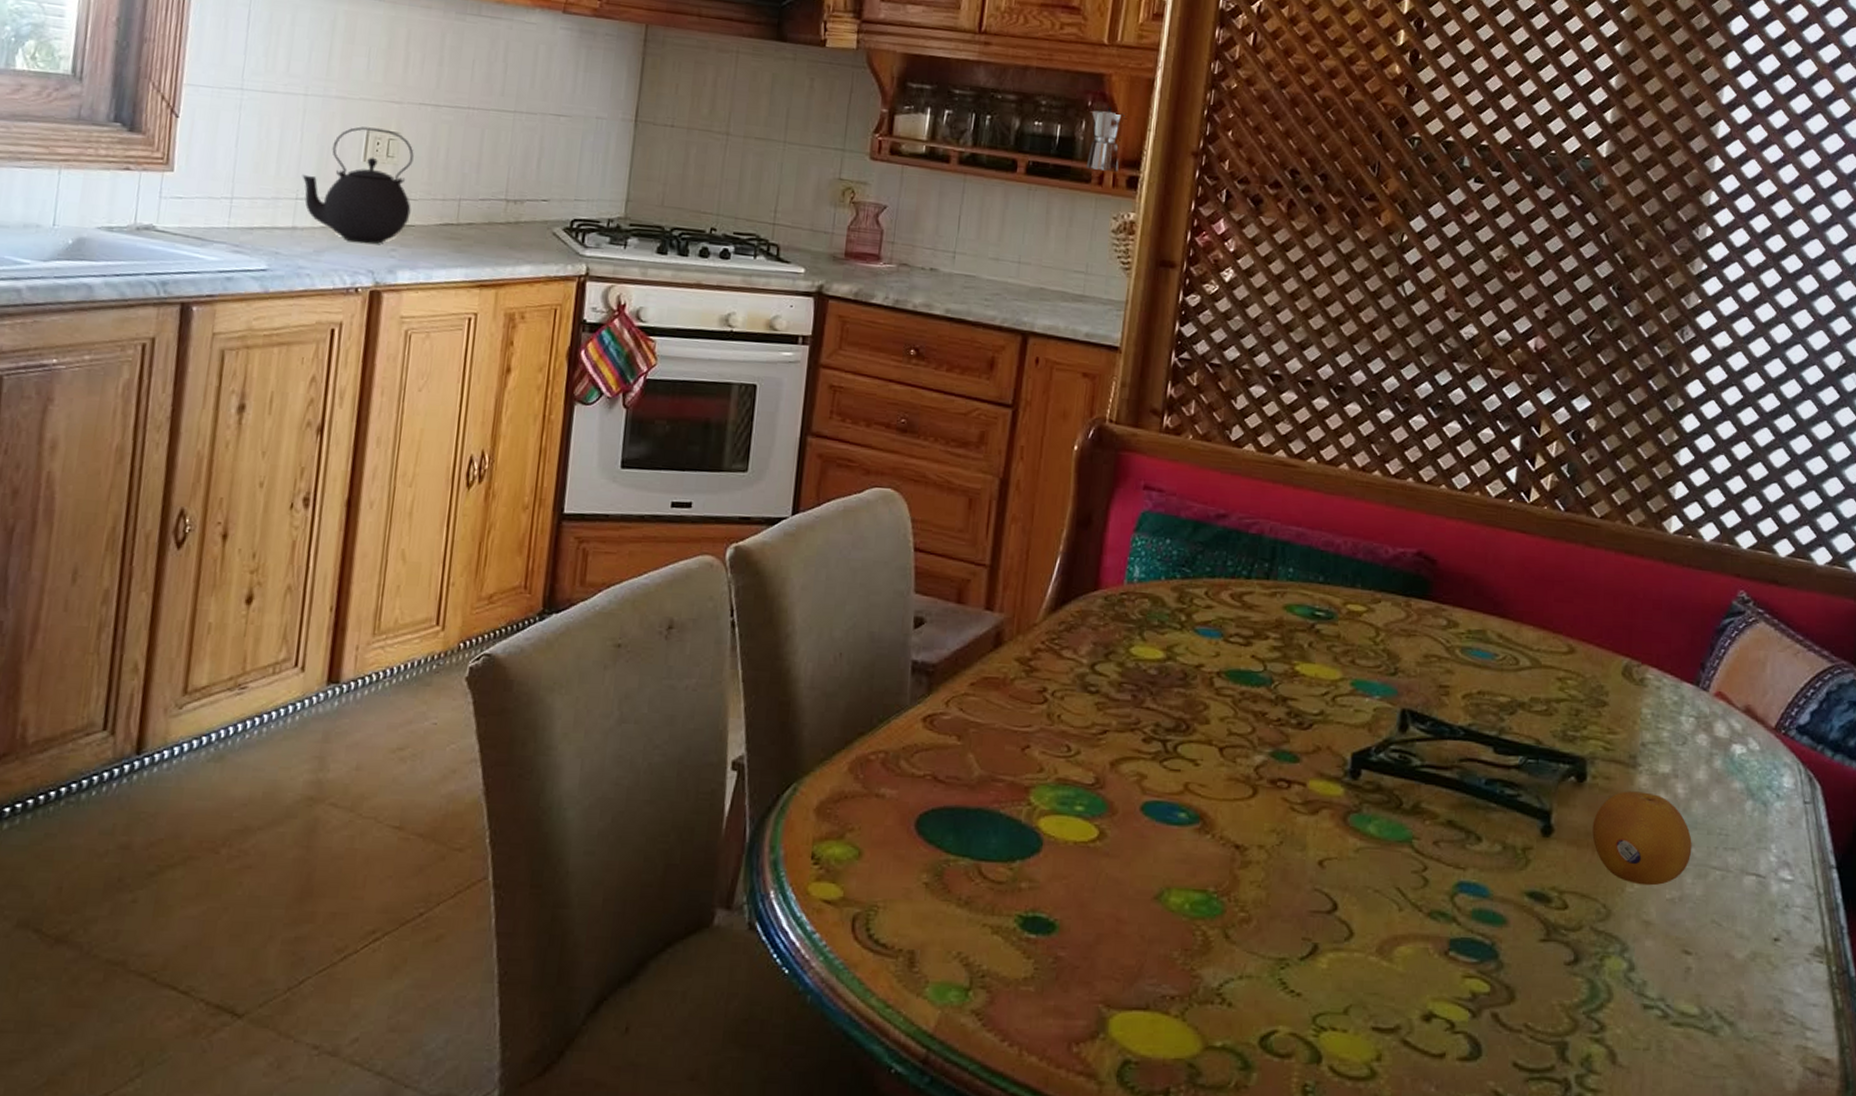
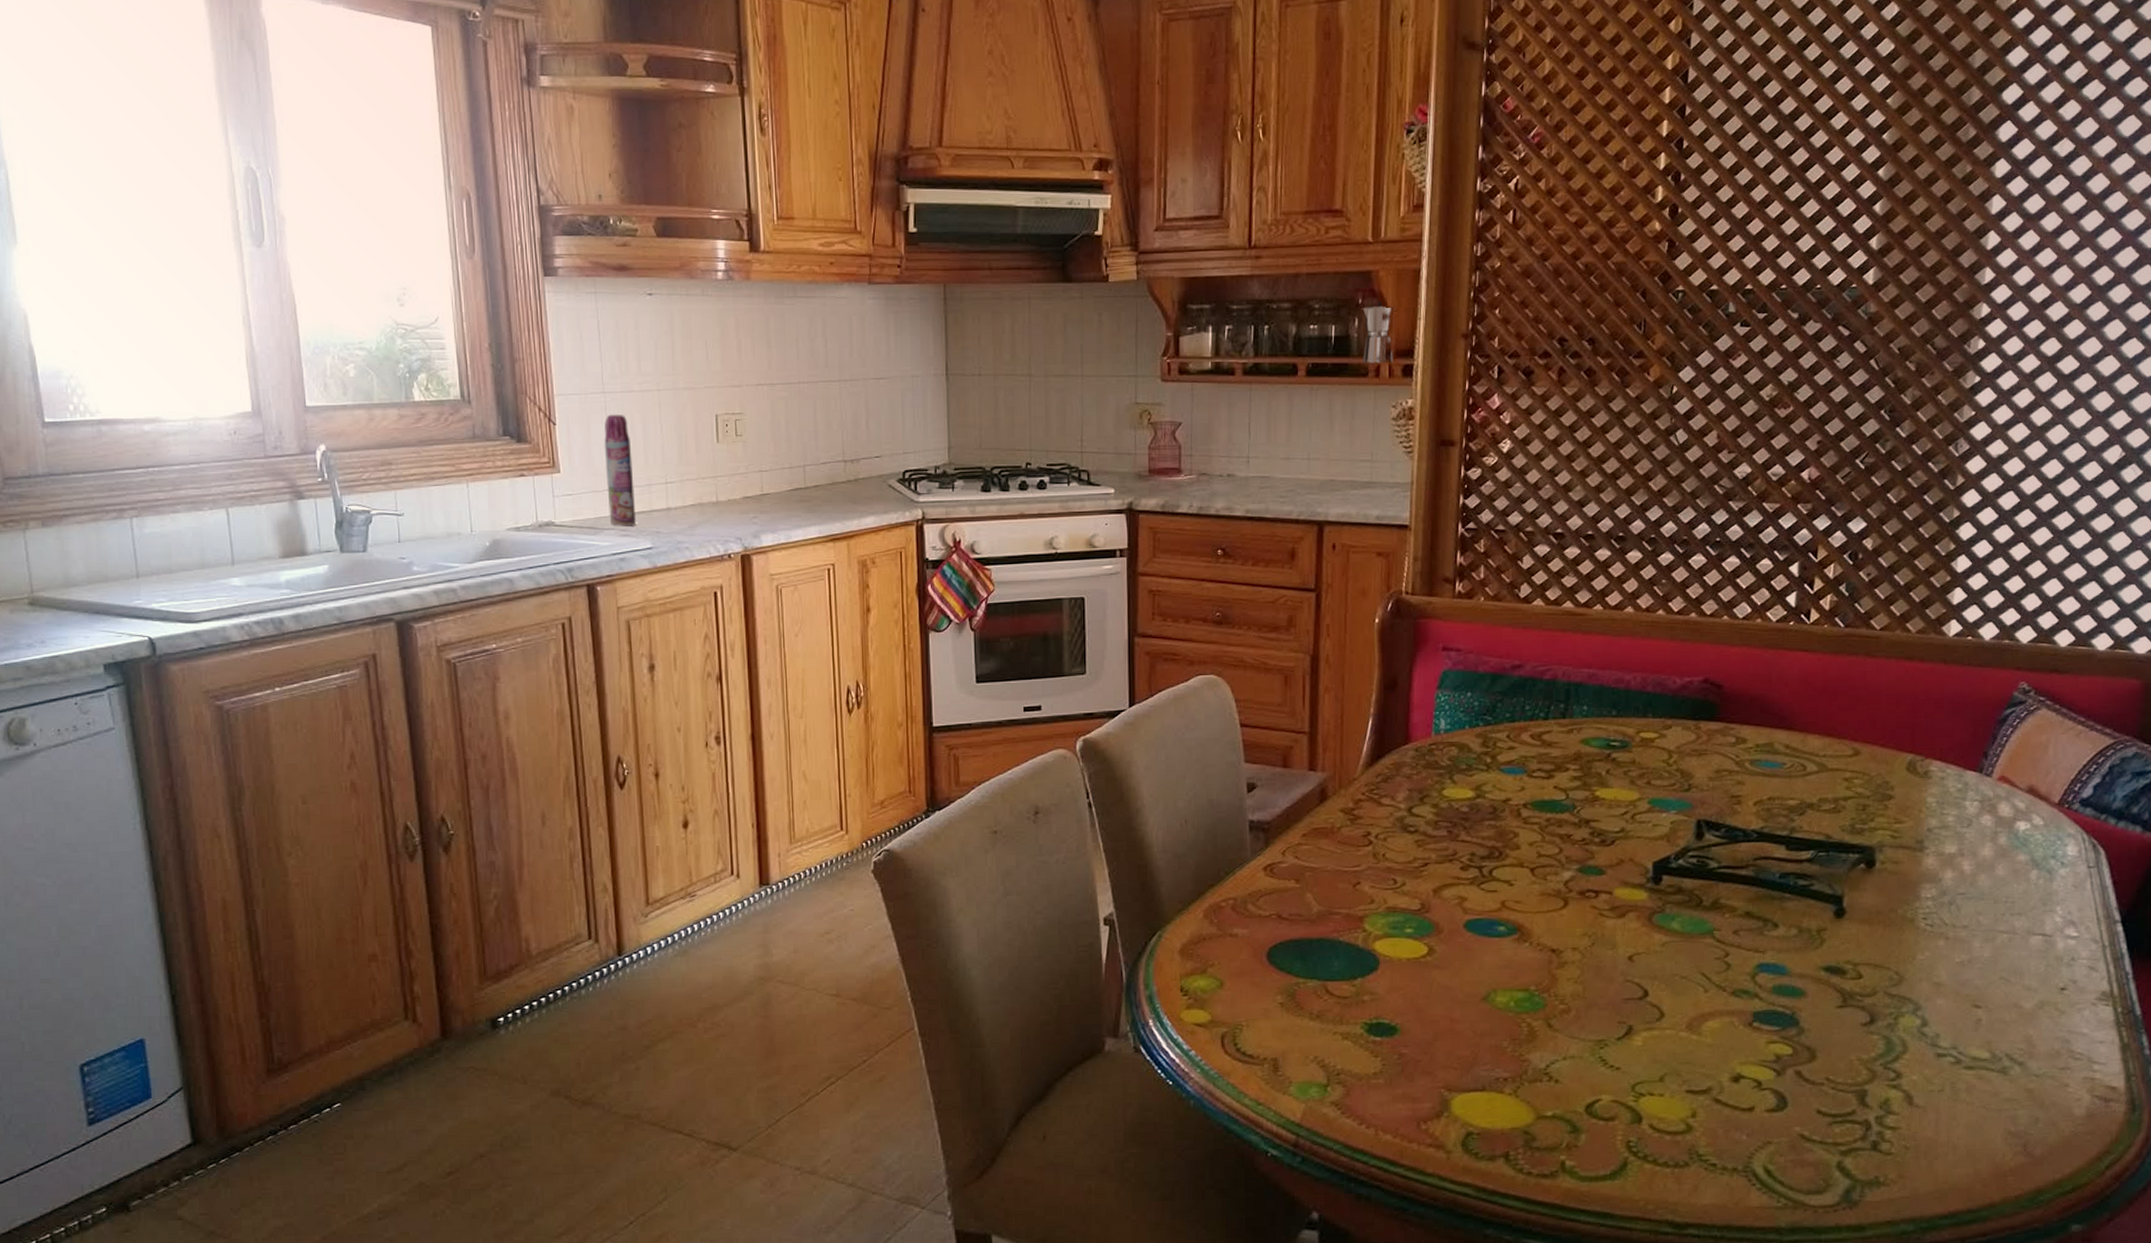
whipped cream can: none [222,114,264,243] -> present [604,414,637,527]
kettle: present [302,126,414,244] -> none [667,411,764,514]
fruit: present [1592,791,1692,886] -> none [1883,871,1979,953]

